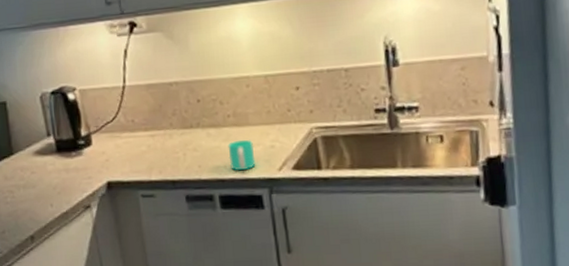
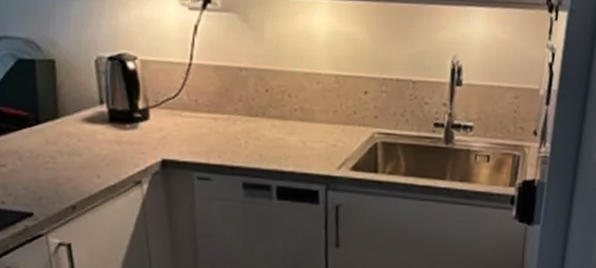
cup: present [228,139,256,170] -> none [290,135,317,165]

